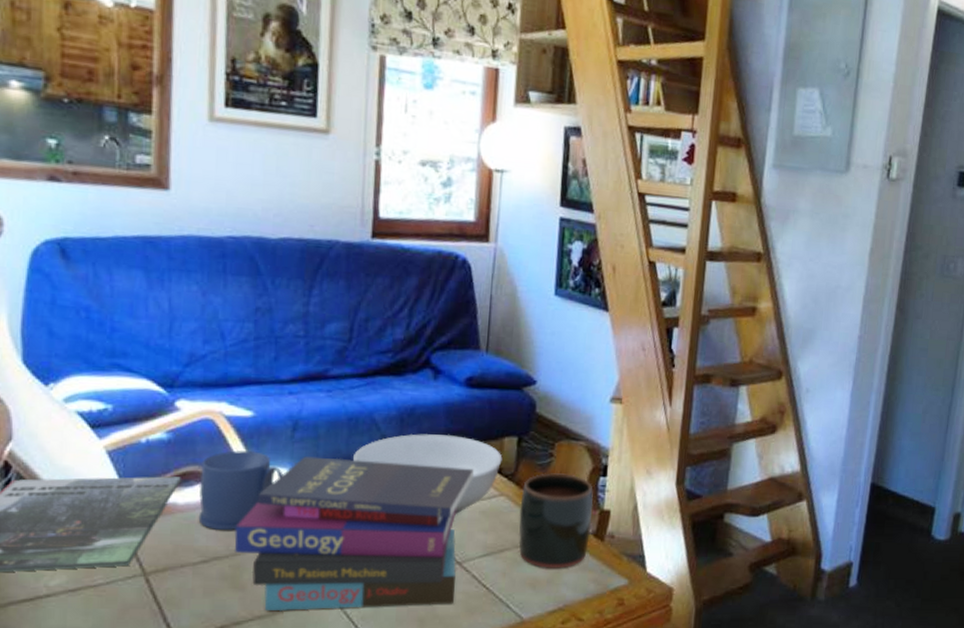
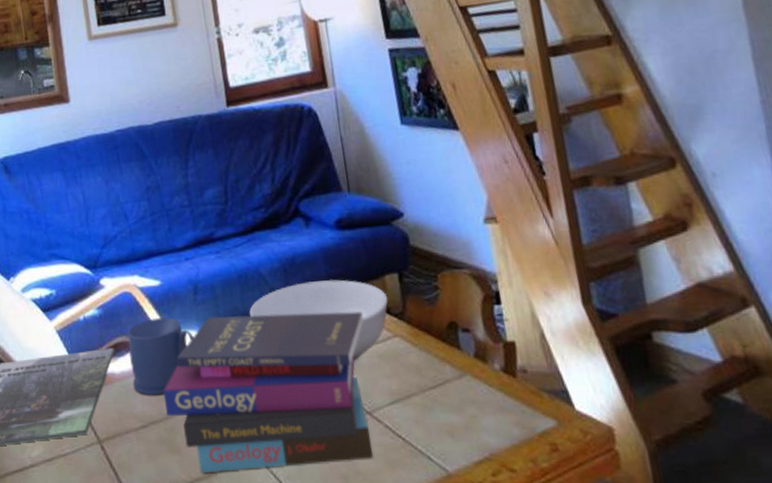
mug: present [518,473,593,568] -> none [415,305,501,413]

